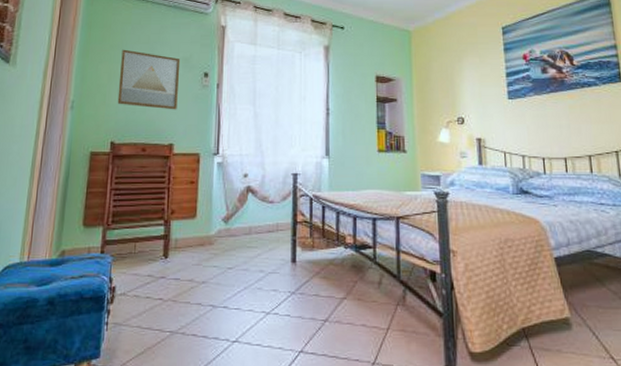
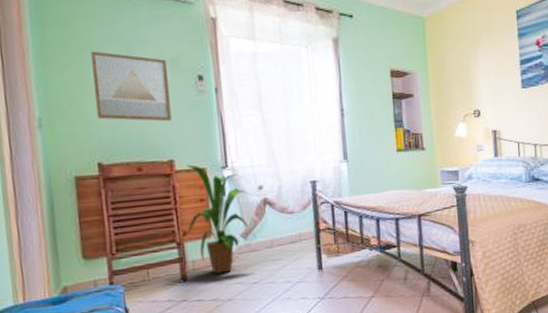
house plant: none [175,149,239,254] -> present [186,164,257,274]

